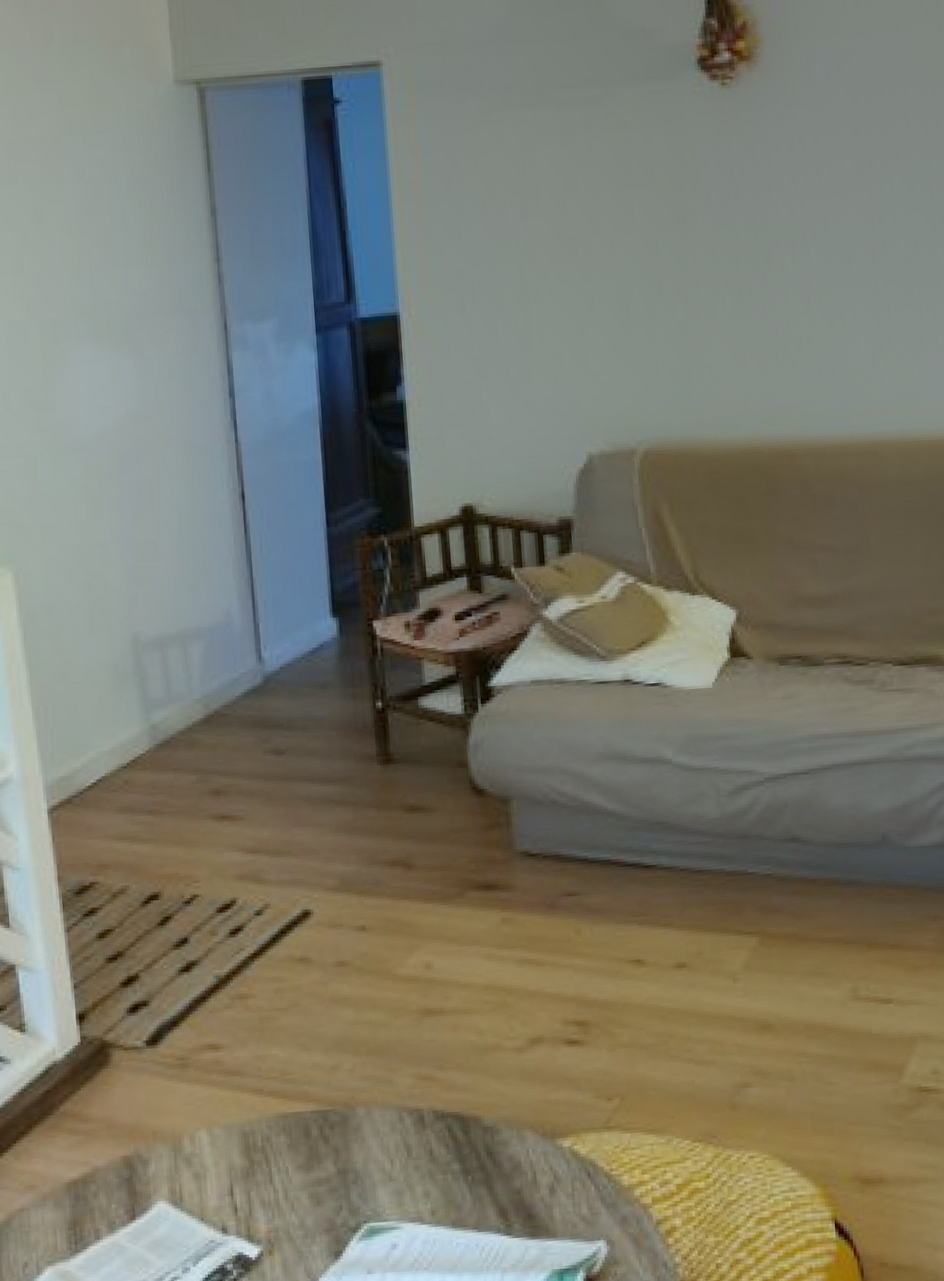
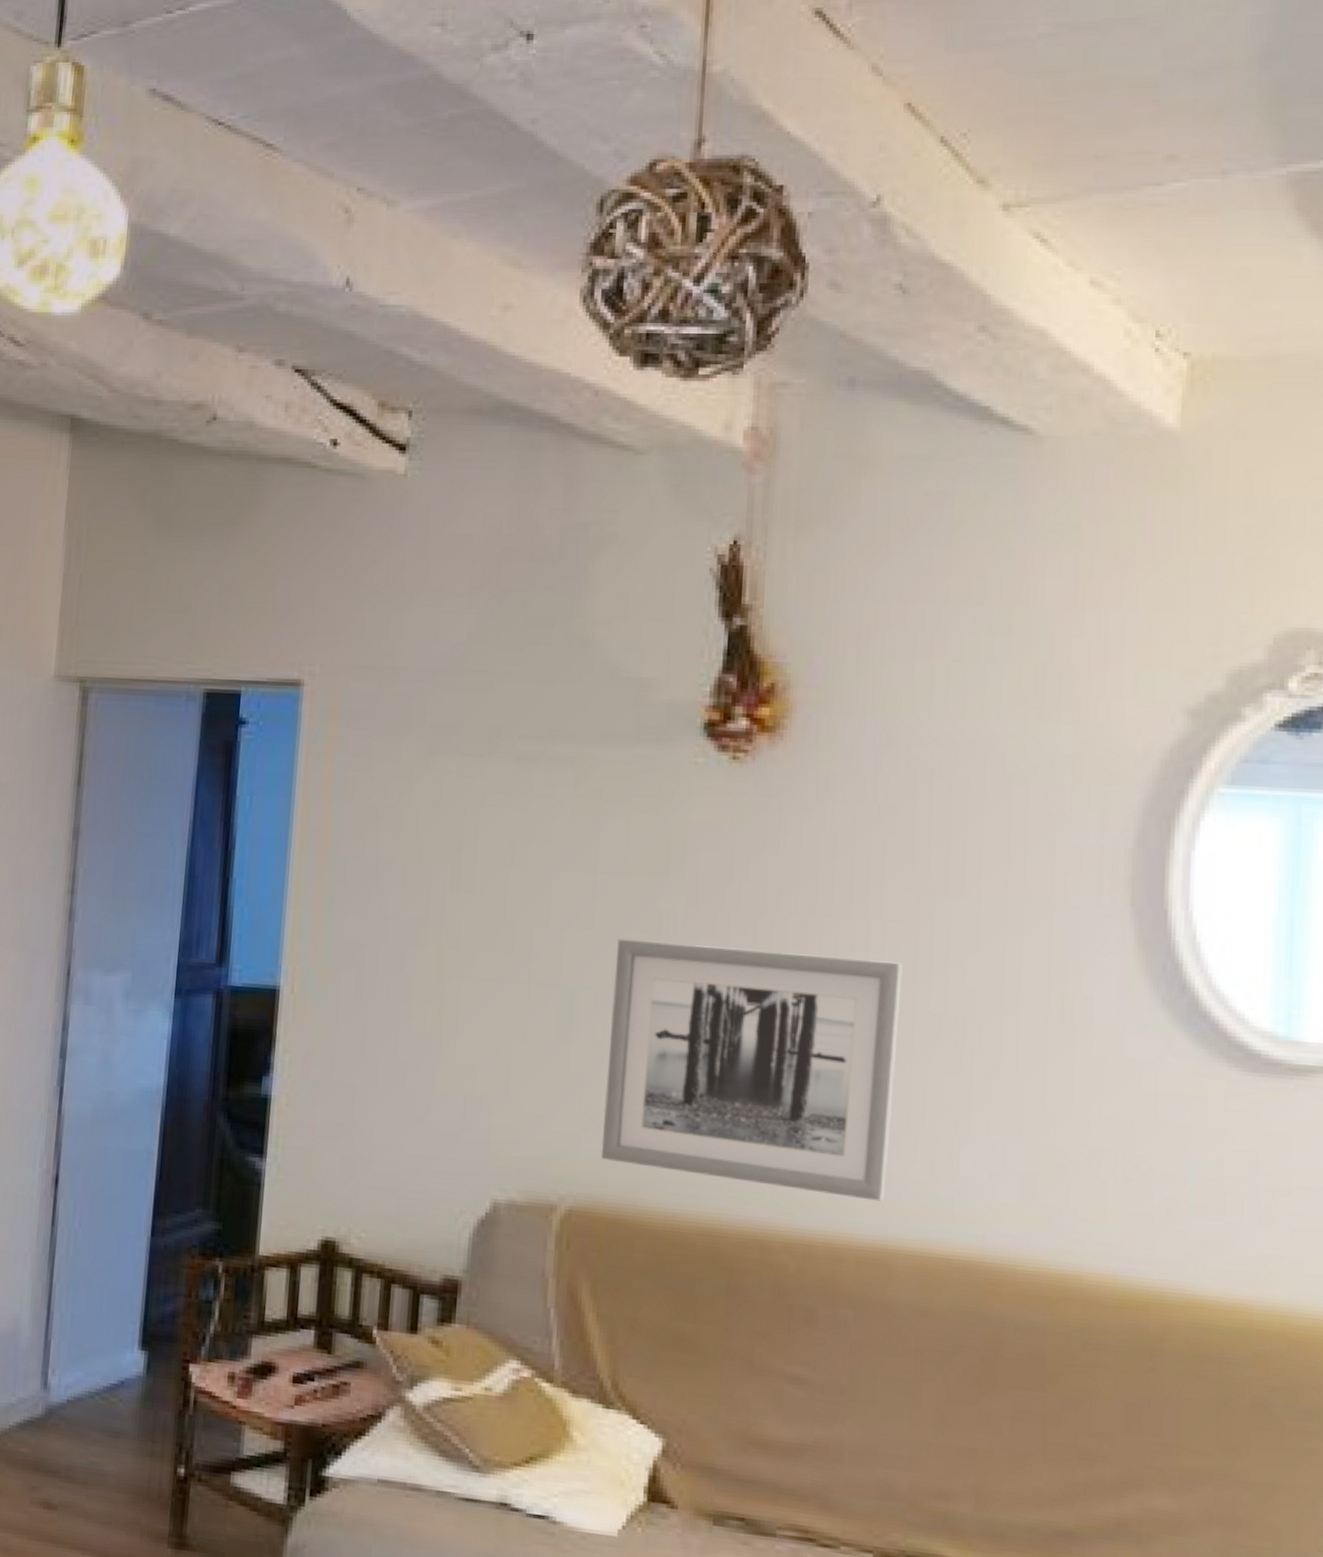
wall art: none [654,226,871,410] -> present [602,938,904,1201]

